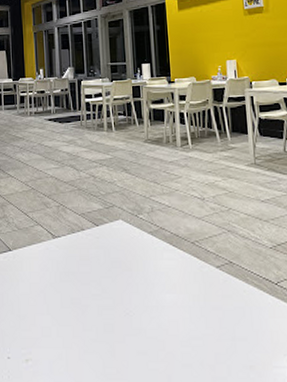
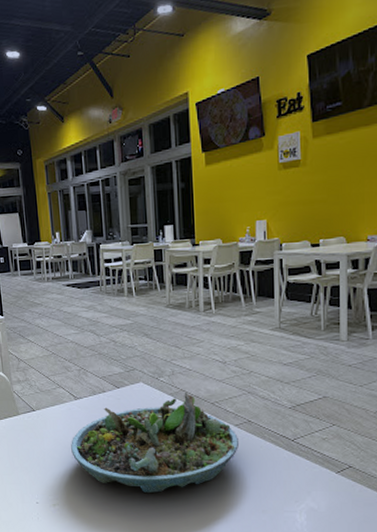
succulent planter: none [47,230,221,346] -> present [71,391,238,494]

